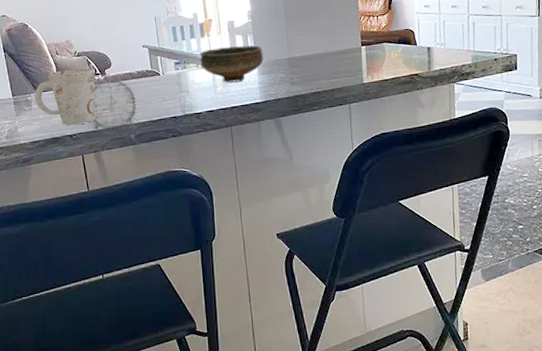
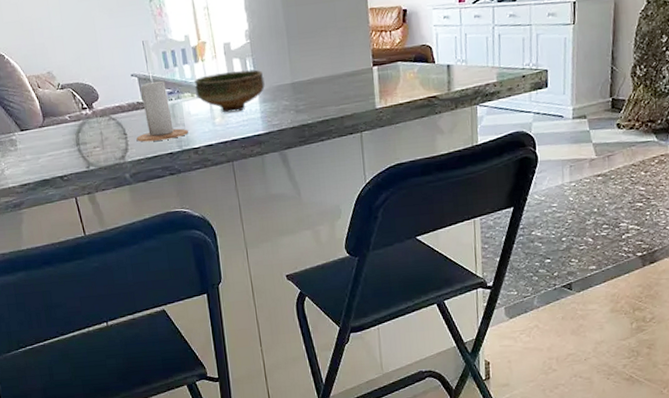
mug: present [34,68,96,126] -> none [18,101,86,166]
candle: none [143,36,192,106] -> present [136,63,188,142]

